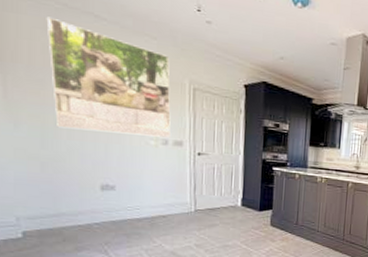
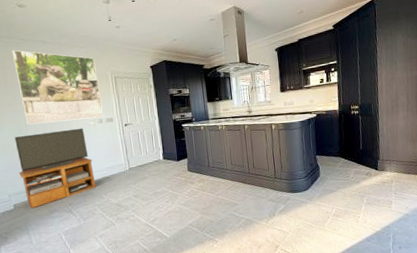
tv stand: none [35,140,147,241] -> present [14,128,96,209]

